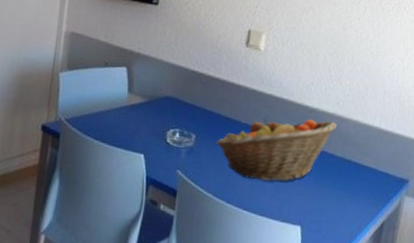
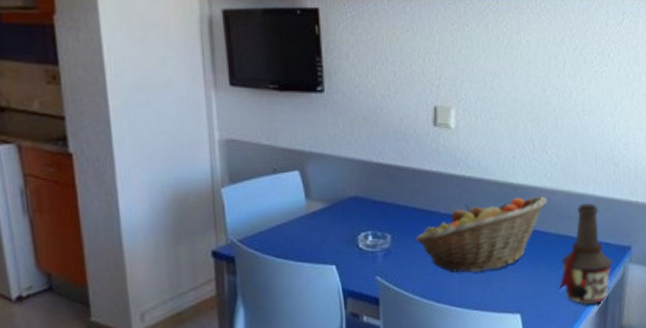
bottle: none [339,134,390,229] -> present [559,202,612,305]

